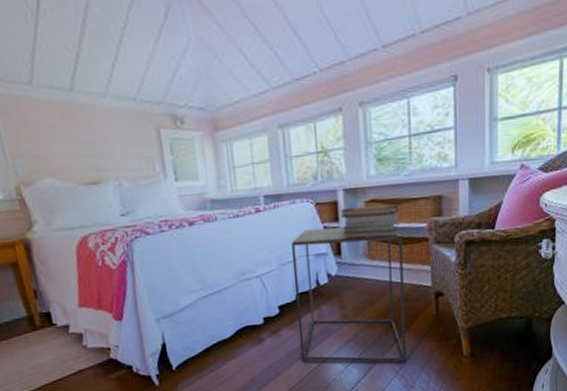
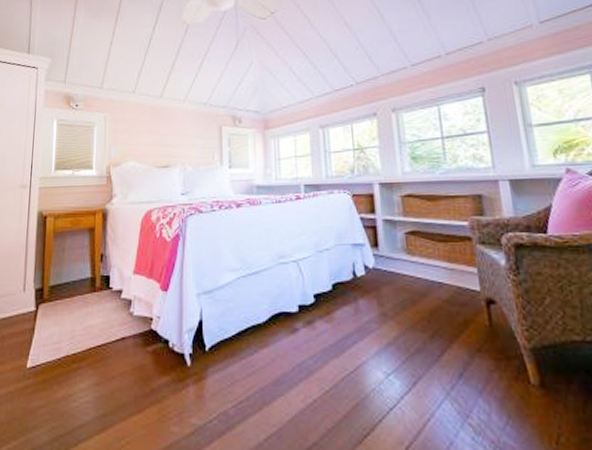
side table: present [290,226,407,362] -> none [328,218,459,380]
book stack: present [339,204,400,238] -> none [376,200,438,232]

